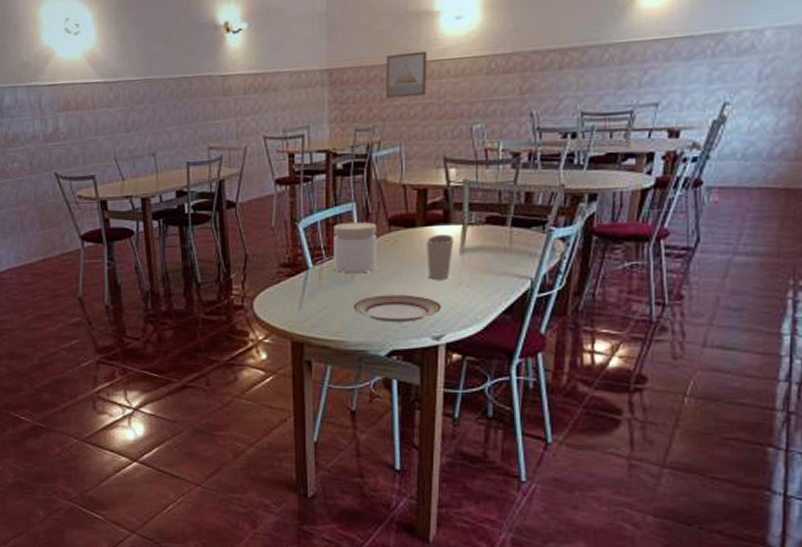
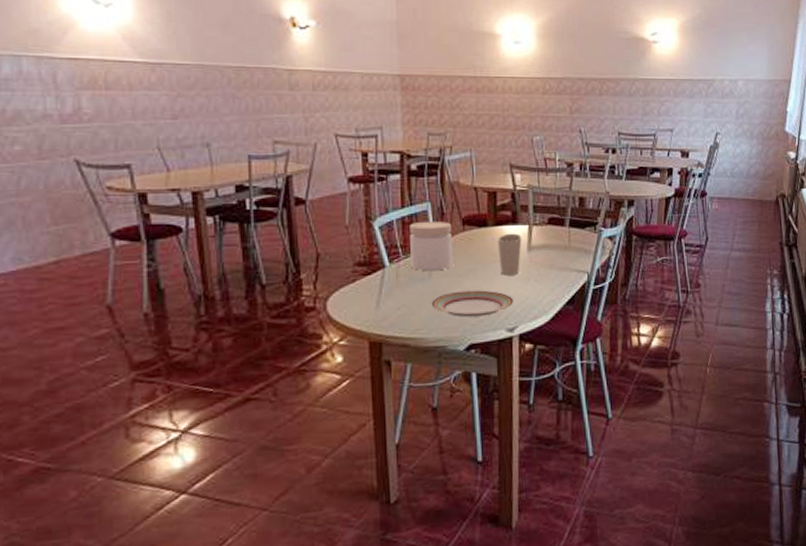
wall art: present [386,51,427,99] -> none [455,67,493,108]

